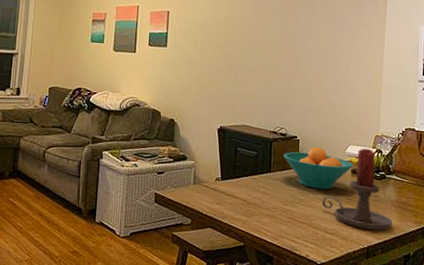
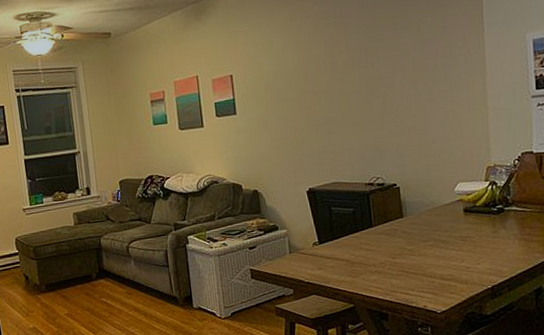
fruit bowl: present [283,147,354,190] -> none [384,191,465,236]
candle holder: present [321,148,393,230] -> none [433,182,518,269]

